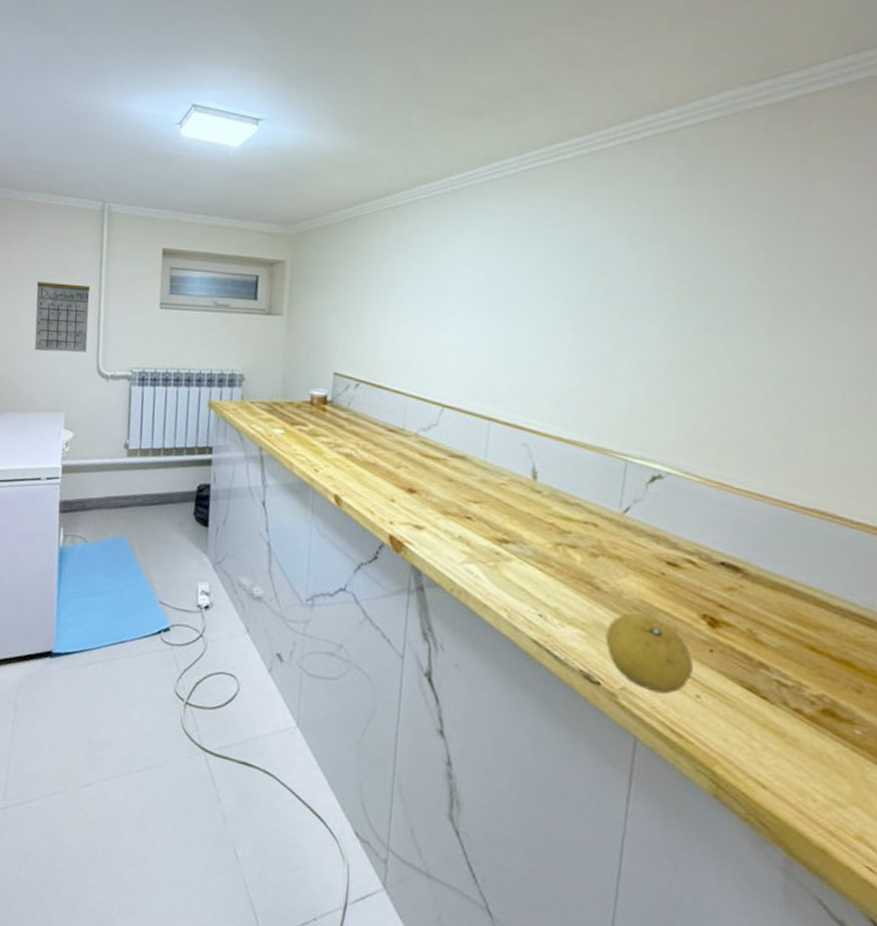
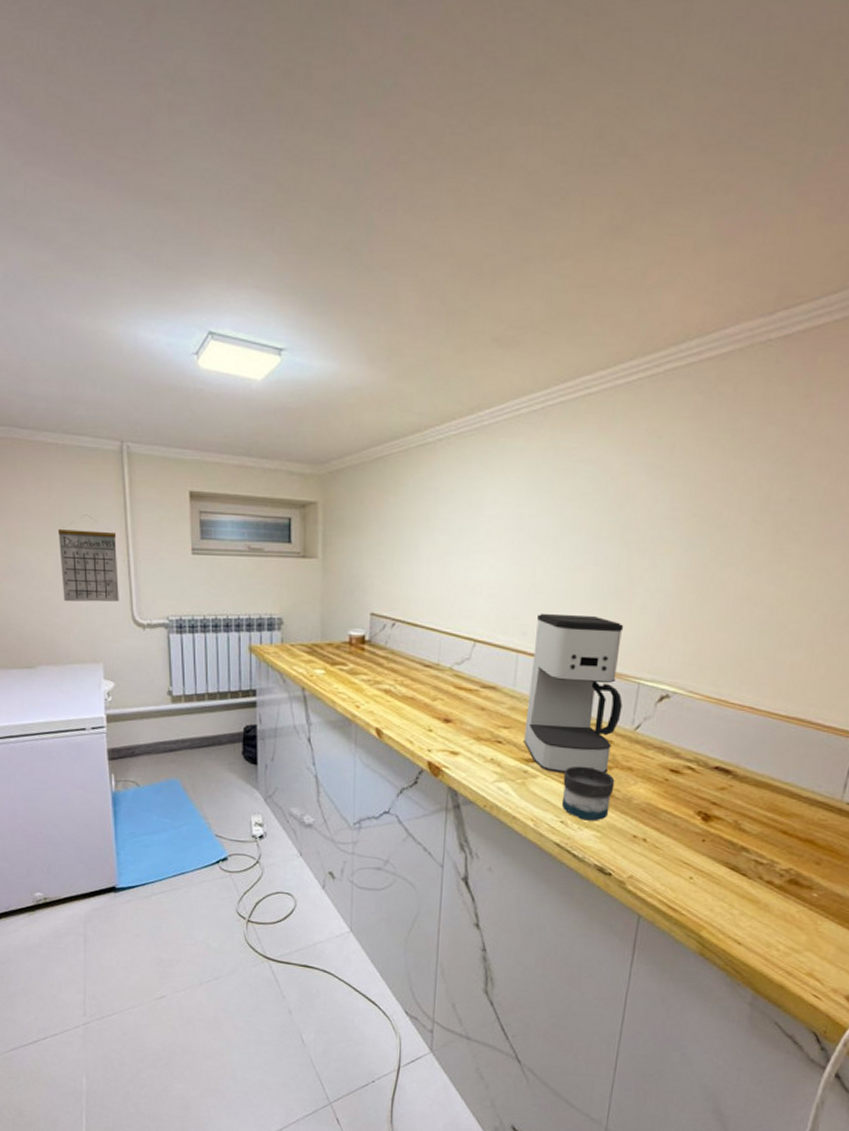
coffee maker: none [496,379,608,561] -> present [524,613,624,773]
mug: none [541,550,602,618] -> present [562,765,615,821]
fruit: present [605,612,693,694] -> none [617,814,689,879]

